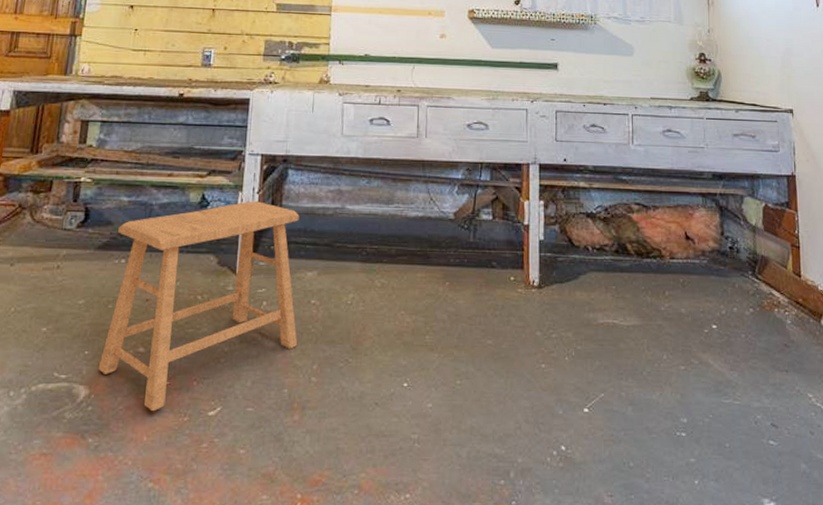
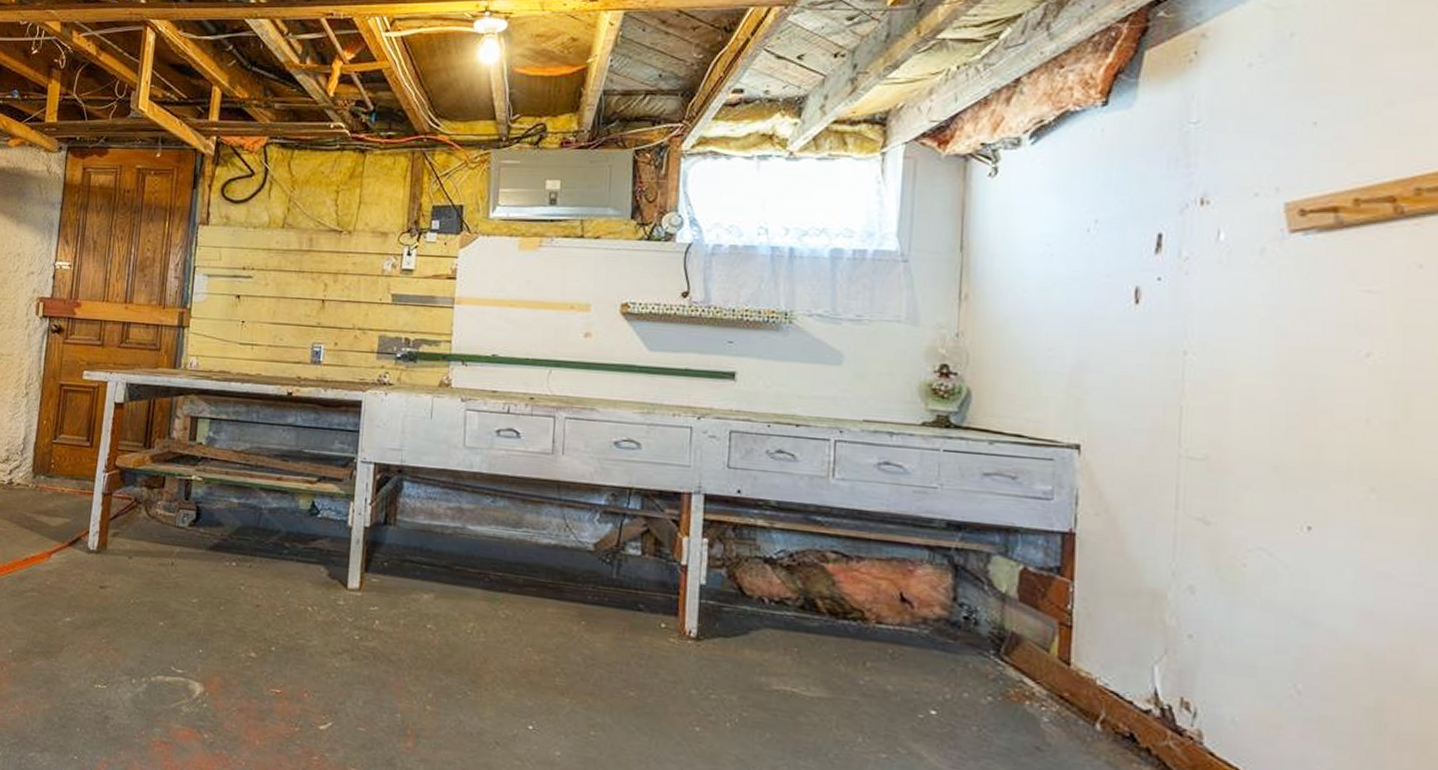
stool: present [98,201,299,412] -> none [212,512,415,718]

